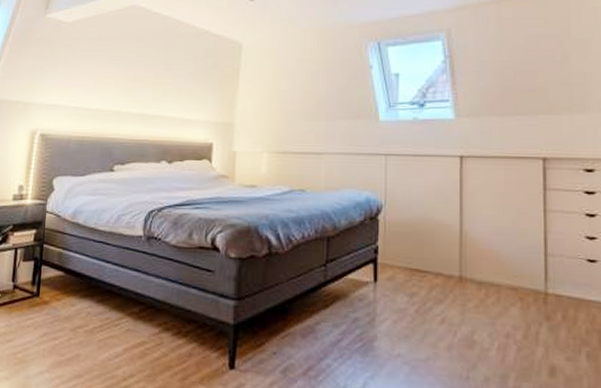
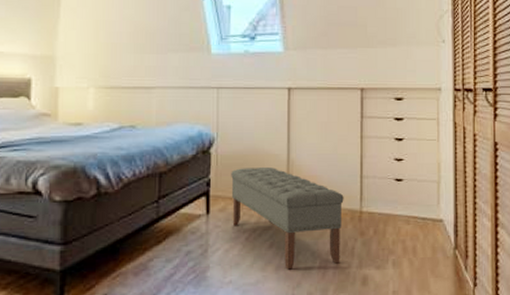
bench: none [400,237,525,350] -> present [231,168,344,270]

